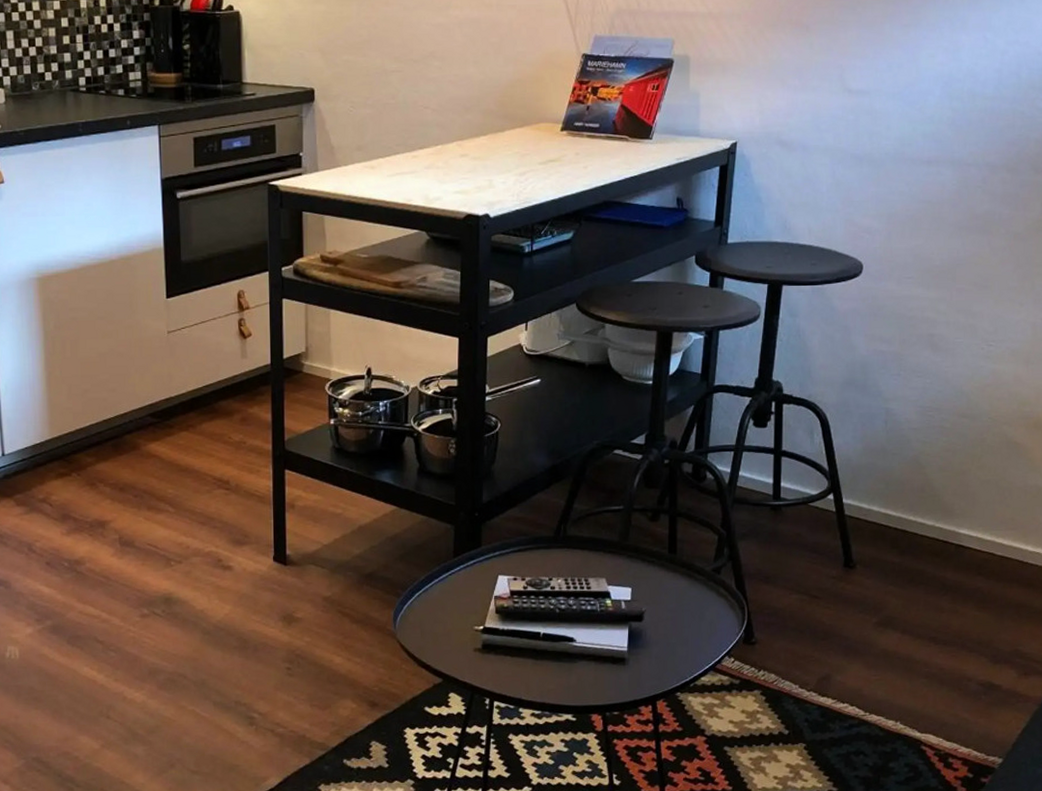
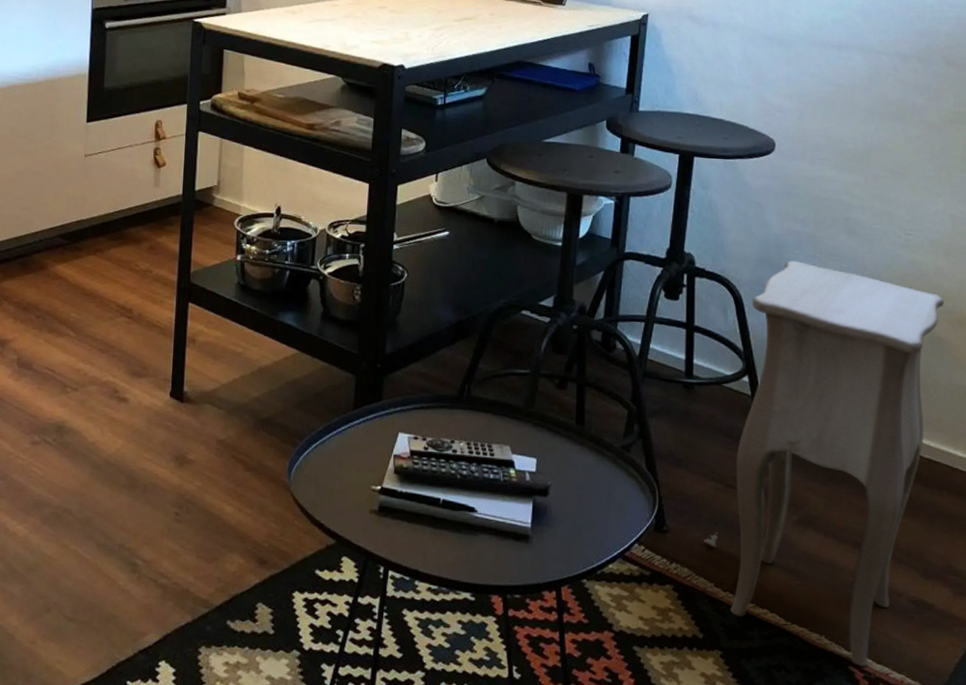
side table: none [789,379,1023,745] -> present [703,260,945,666]

